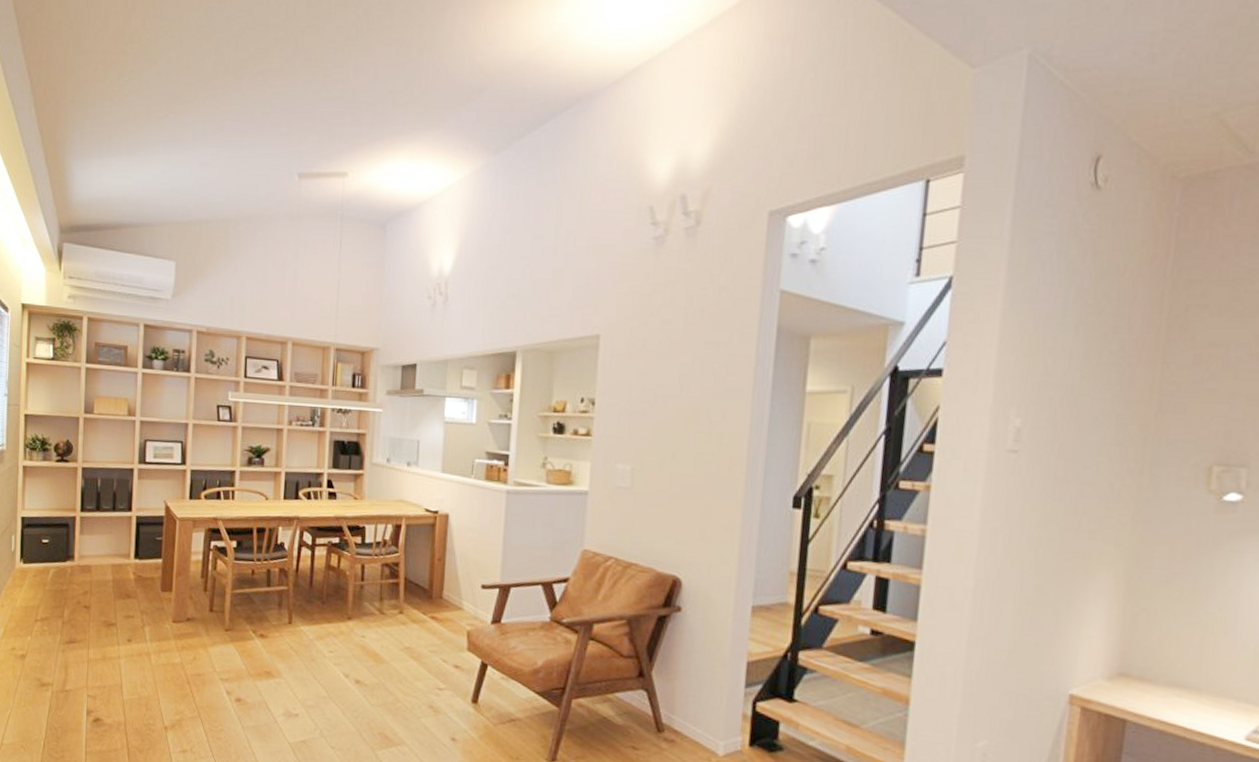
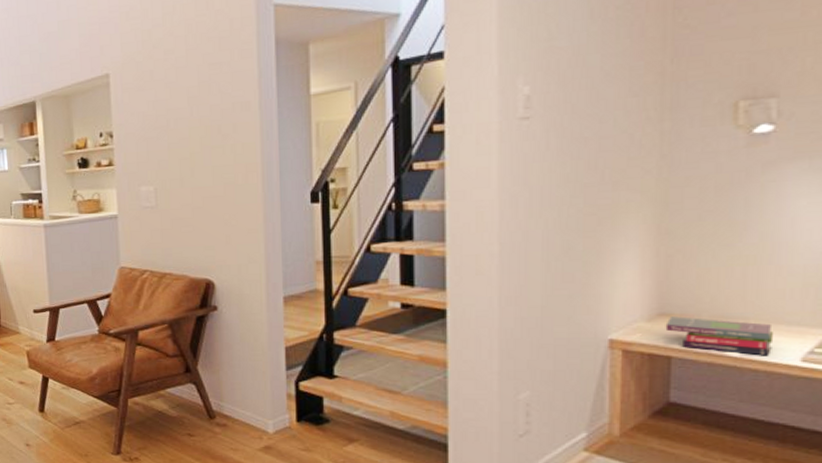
books: none [1123,678,1223,731] -> present [665,316,773,356]

